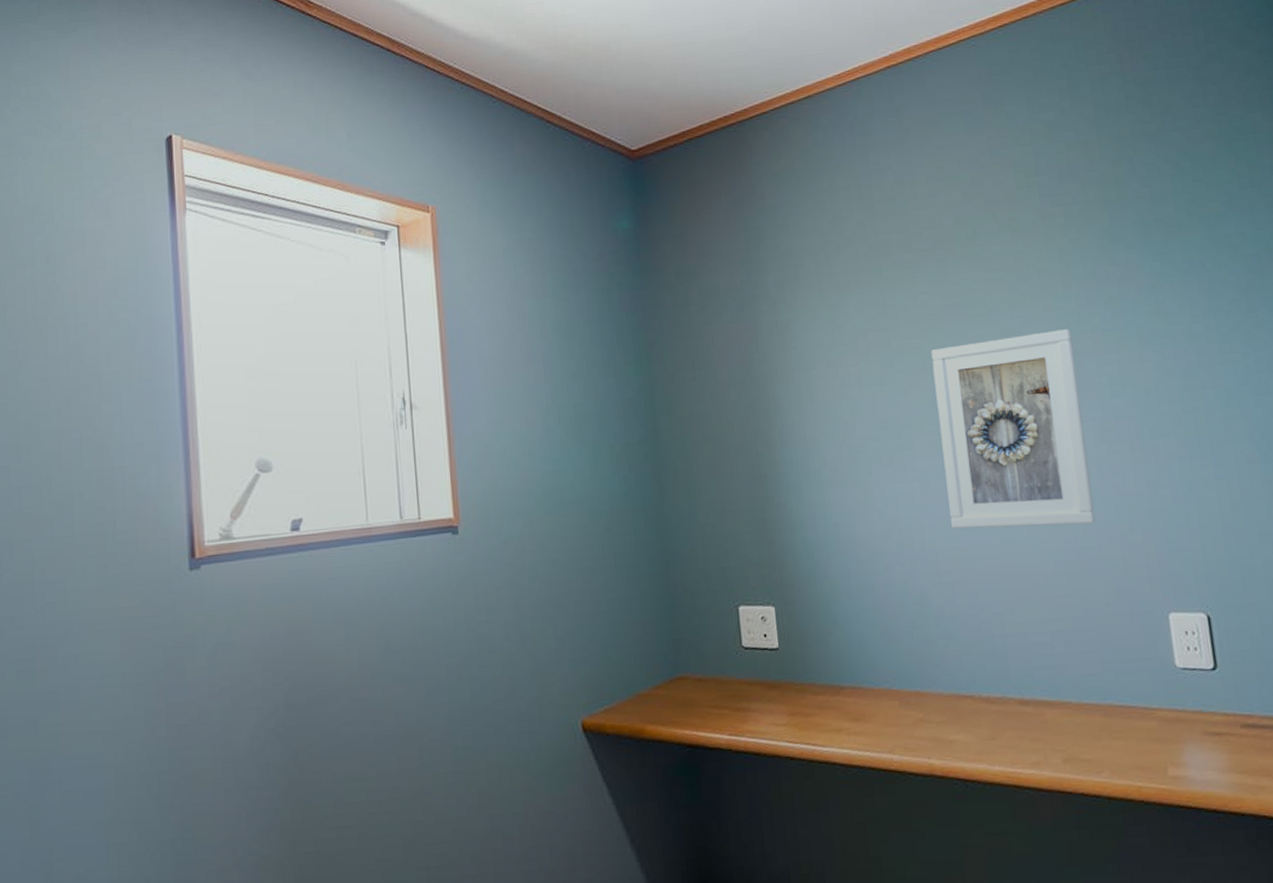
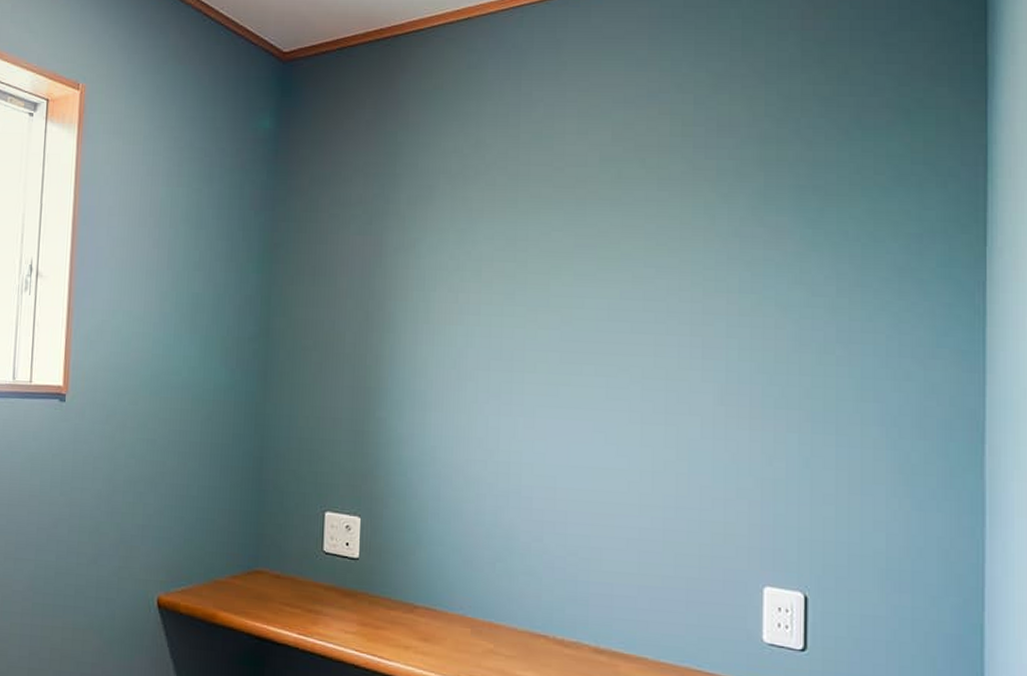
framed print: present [931,329,1096,529] -> none [550,284,705,485]

